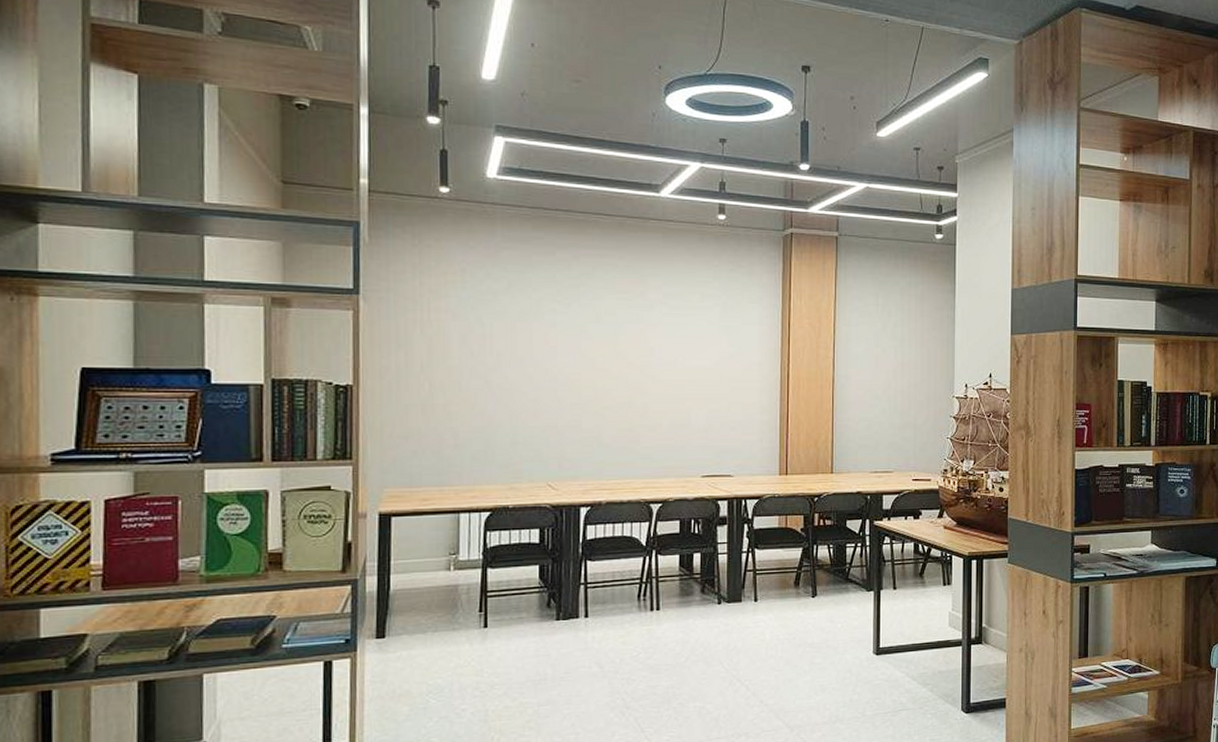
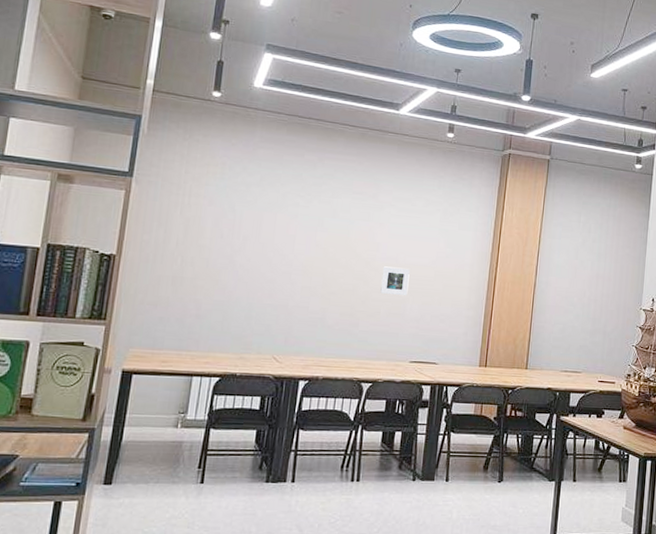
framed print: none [660,373,691,405] -> present [380,266,410,296]

